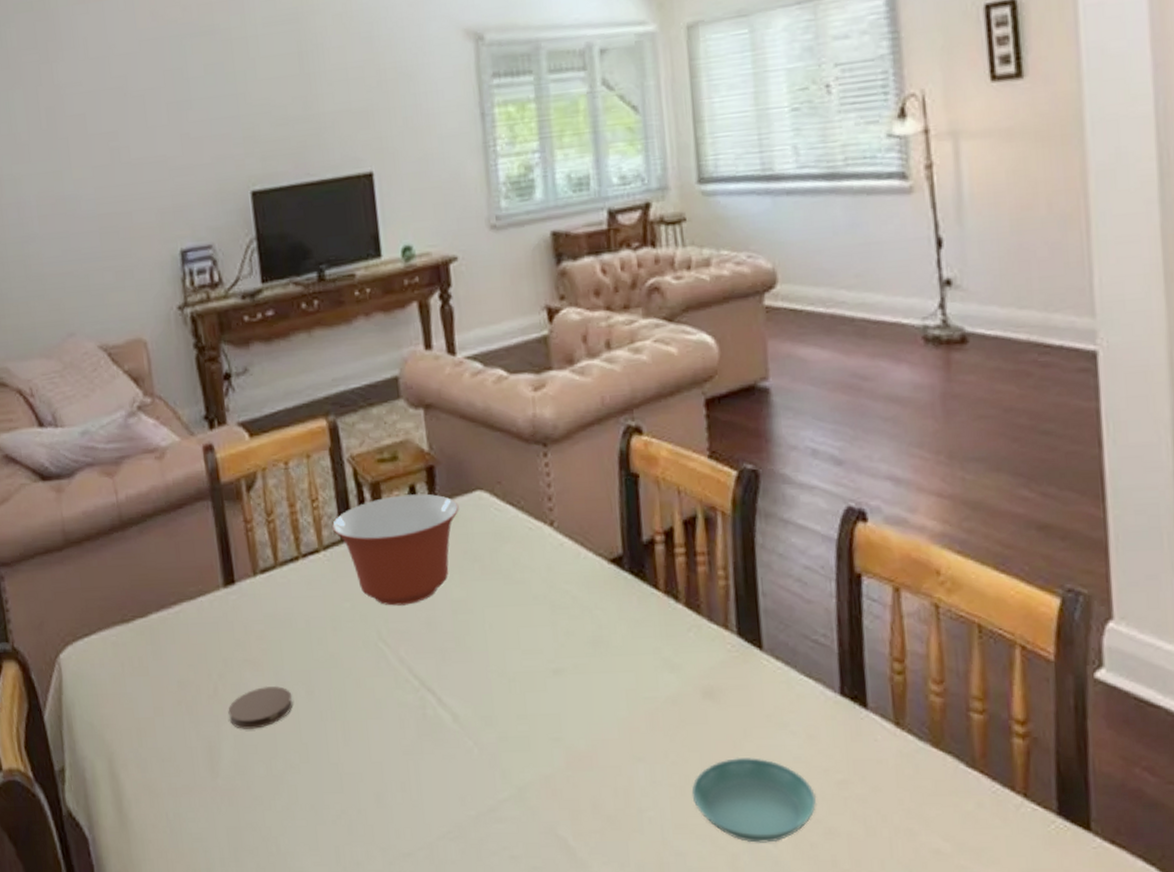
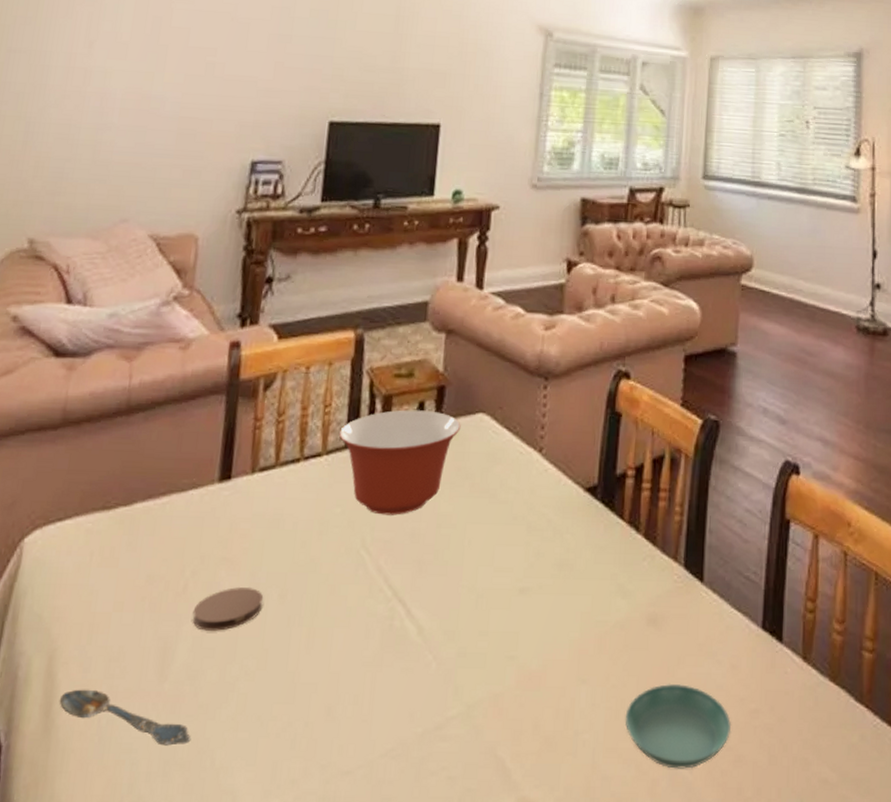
spoon: none [127,787,254,835] -> present [59,689,191,746]

